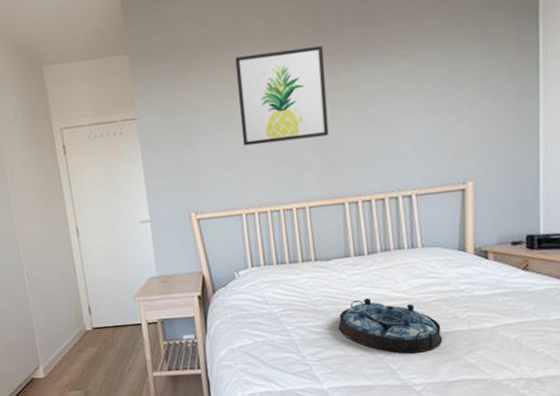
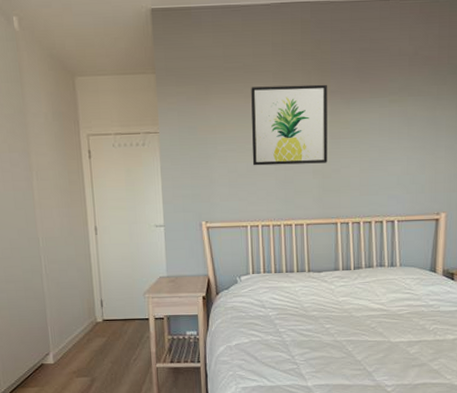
serving tray: present [338,297,443,354] -> none [325,307,412,358]

